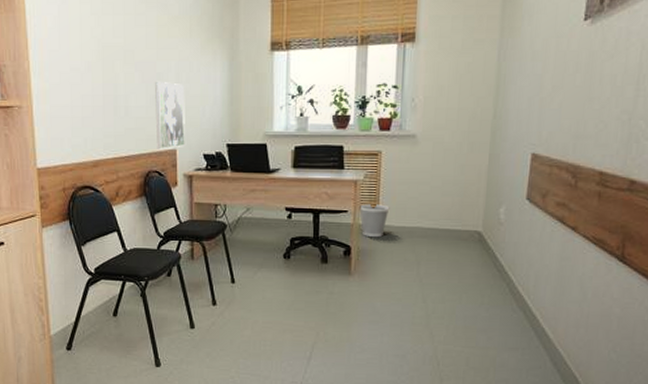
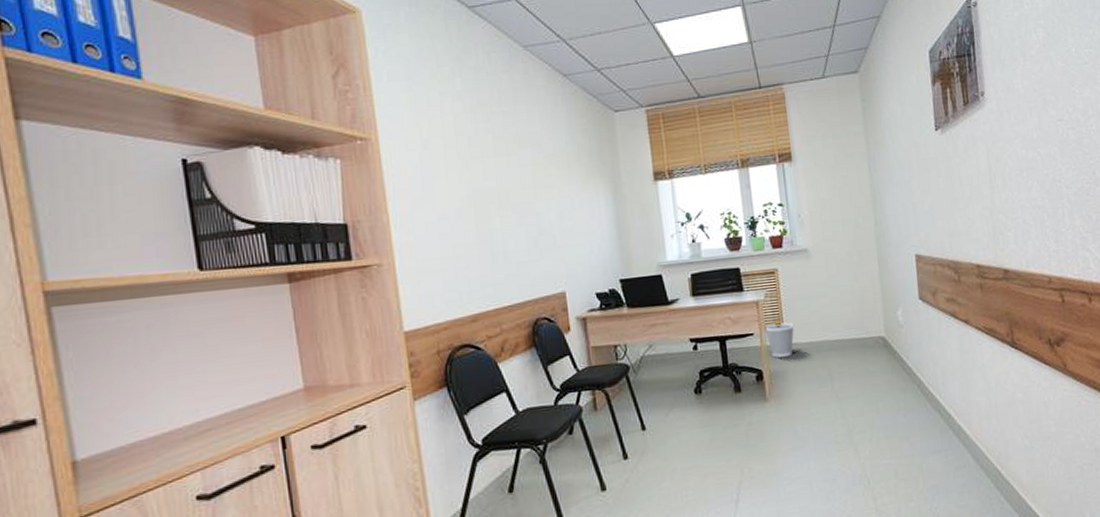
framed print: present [155,81,185,150] -> none [535,221,575,294]

